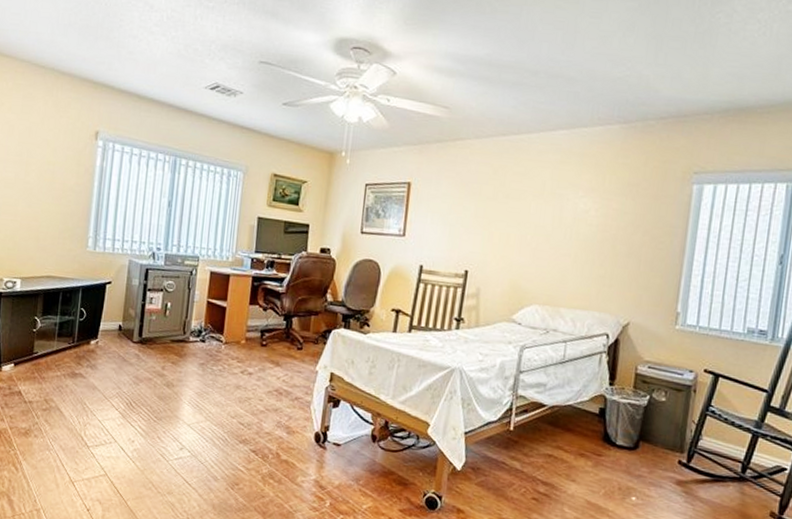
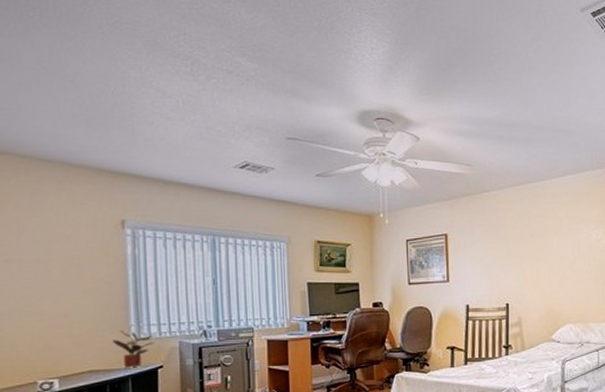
potted plant: none [71,240,108,279] -> present [113,330,154,368]

